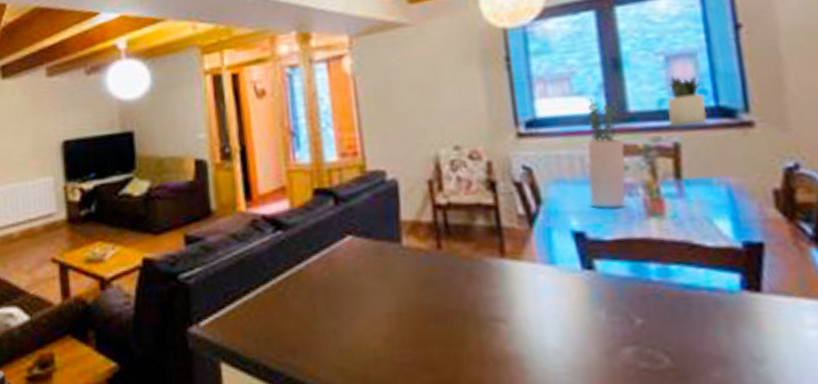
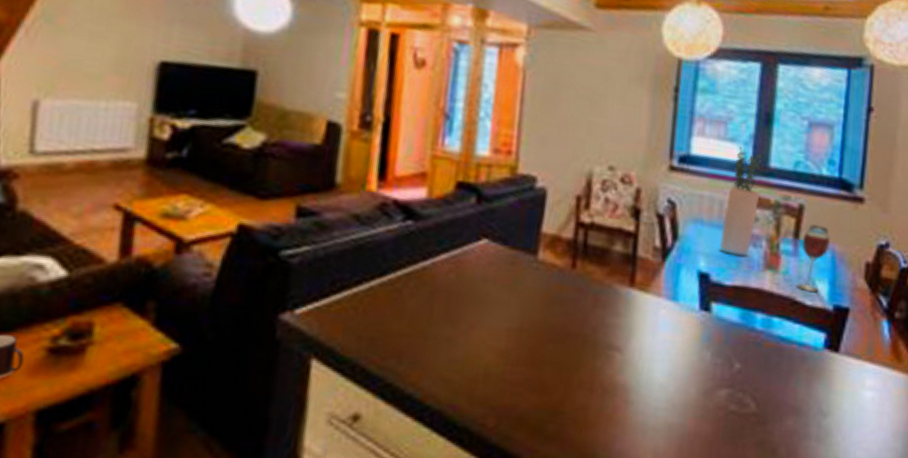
planter: present [667,73,711,128] -> none [797,141,833,193]
wineglass: none [686,159,722,233] -> present [796,223,830,292]

